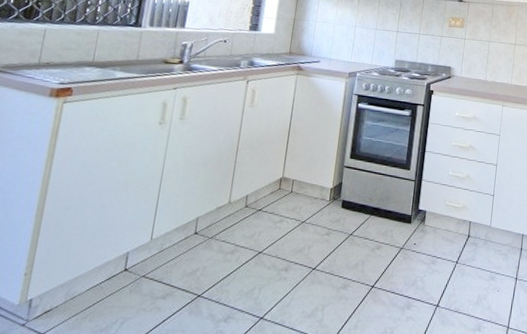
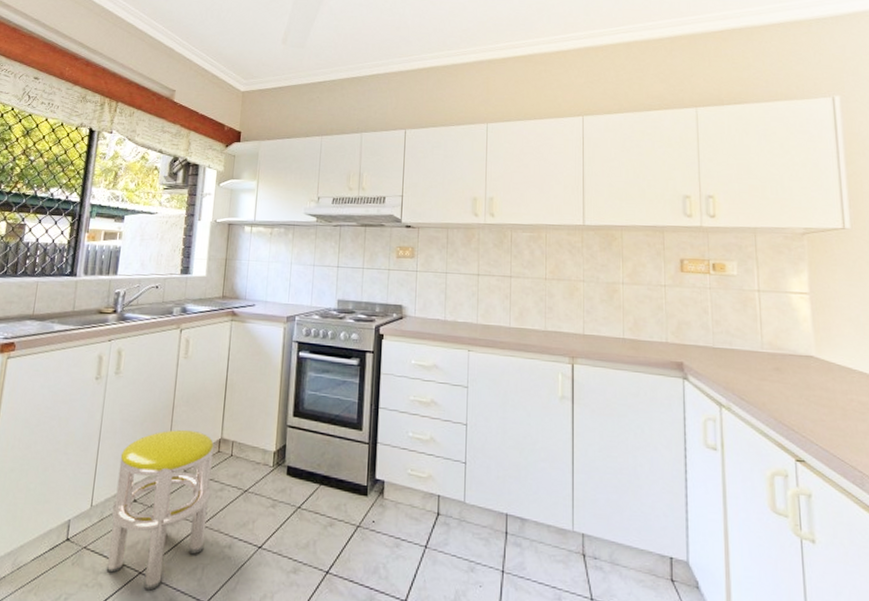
stool: none [164,170,275,311] -> present [106,429,214,591]

